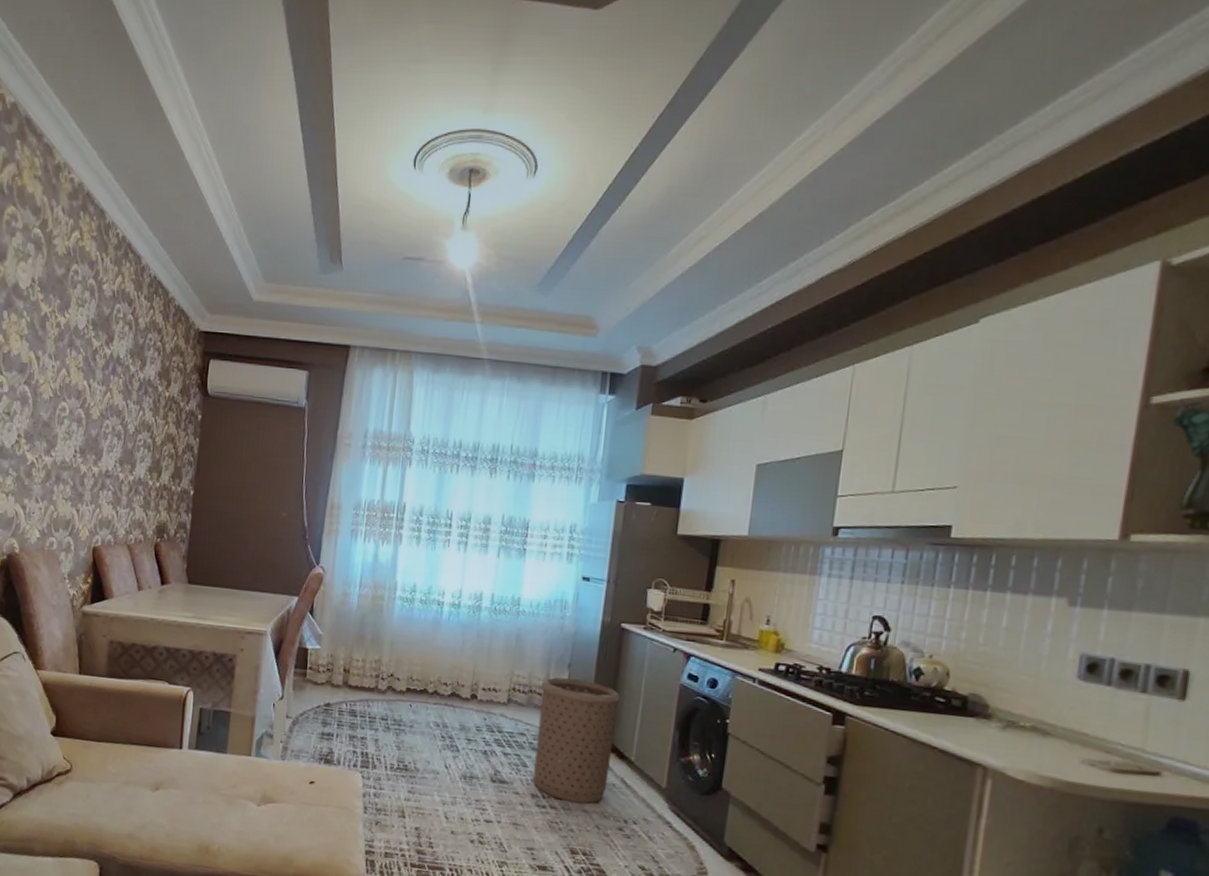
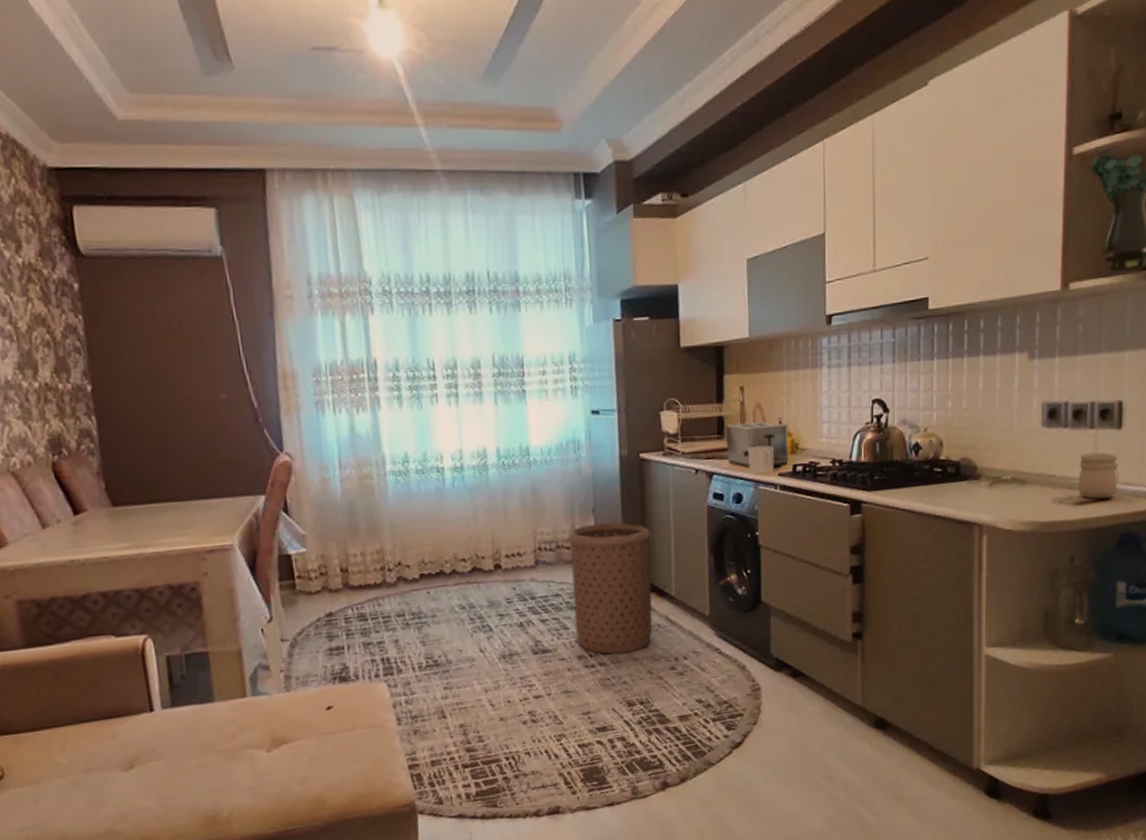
toaster: none [708,613,776,663] -> present [726,421,789,469]
mug: none [728,637,758,666] -> present [747,445,774,474]
jar: none [1117,718,1178,774] -> present [1077,452,1119,499]

